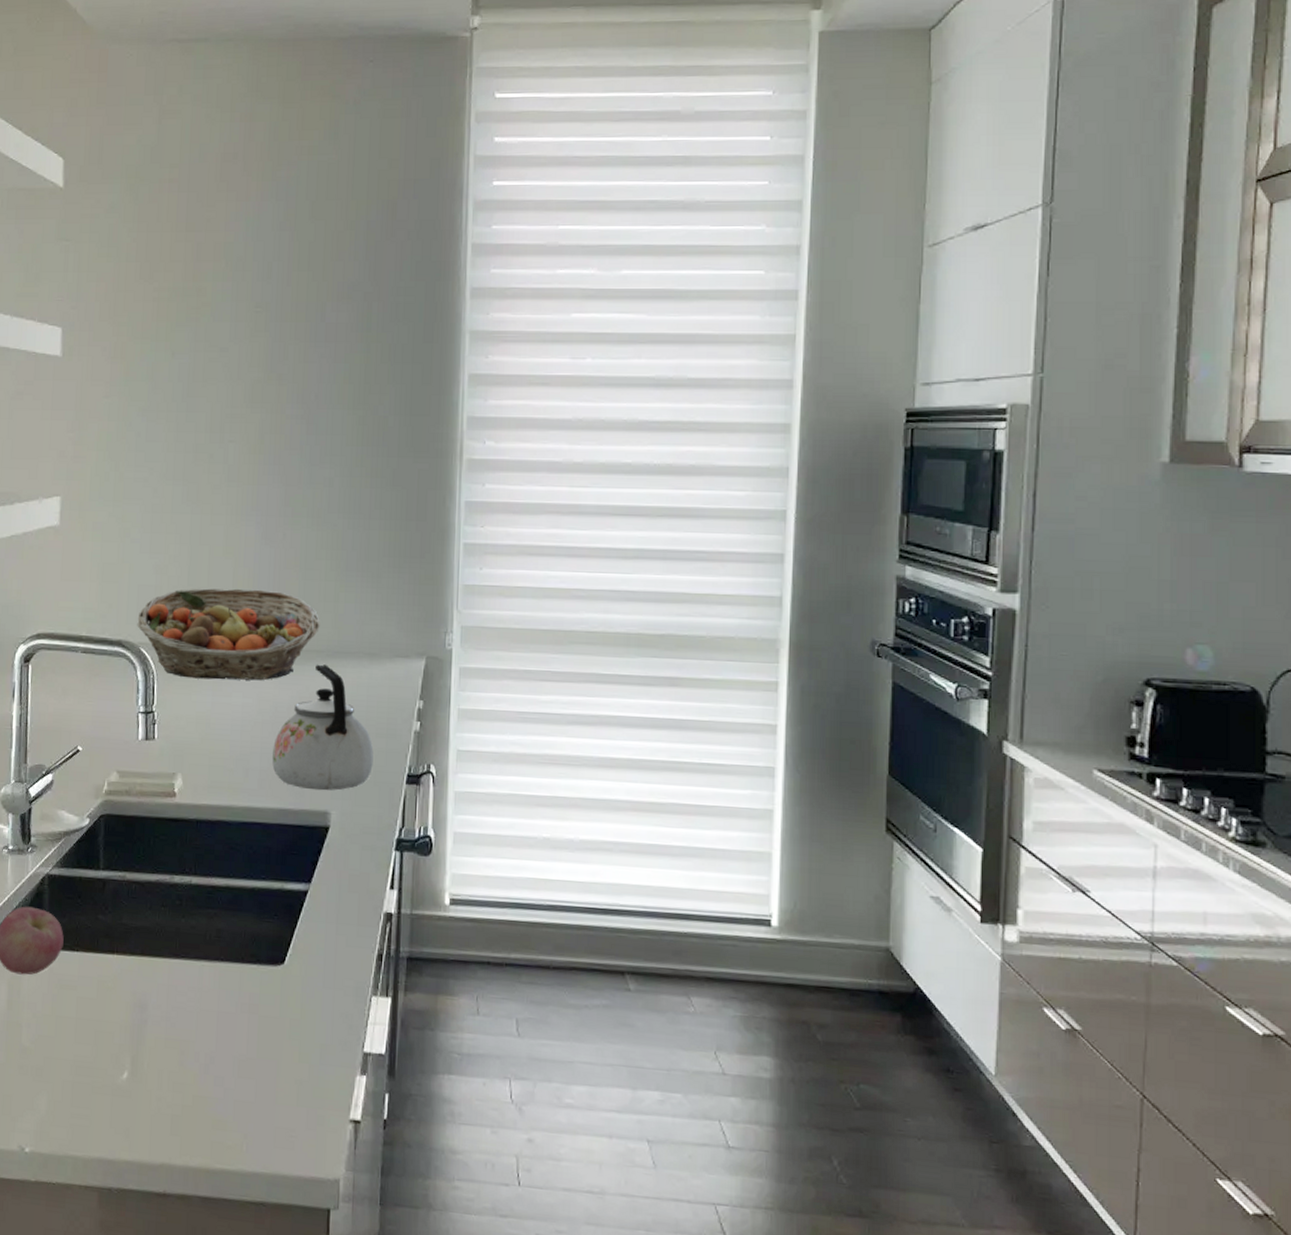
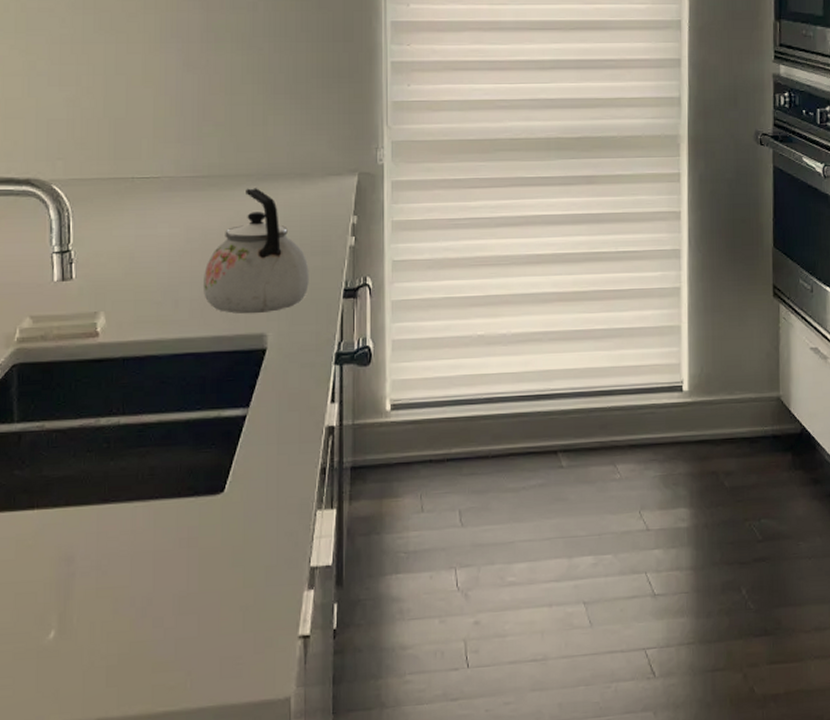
fruit basket: present [137,588,320,680] -> none [47,117,249,213]

